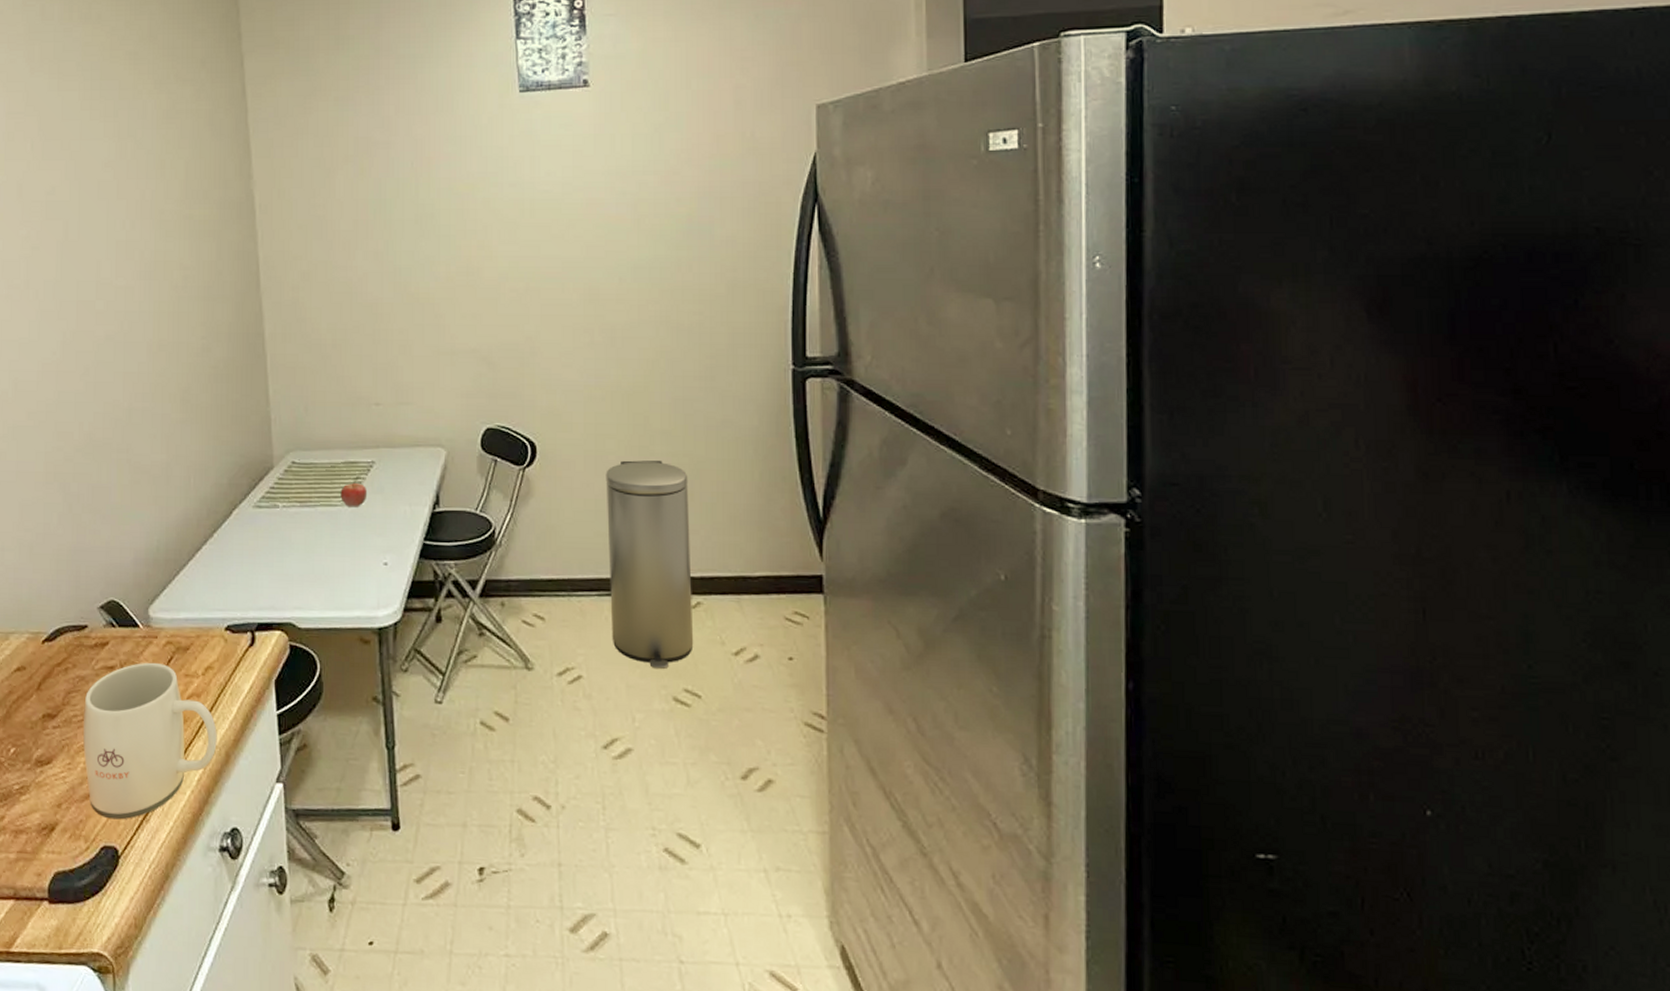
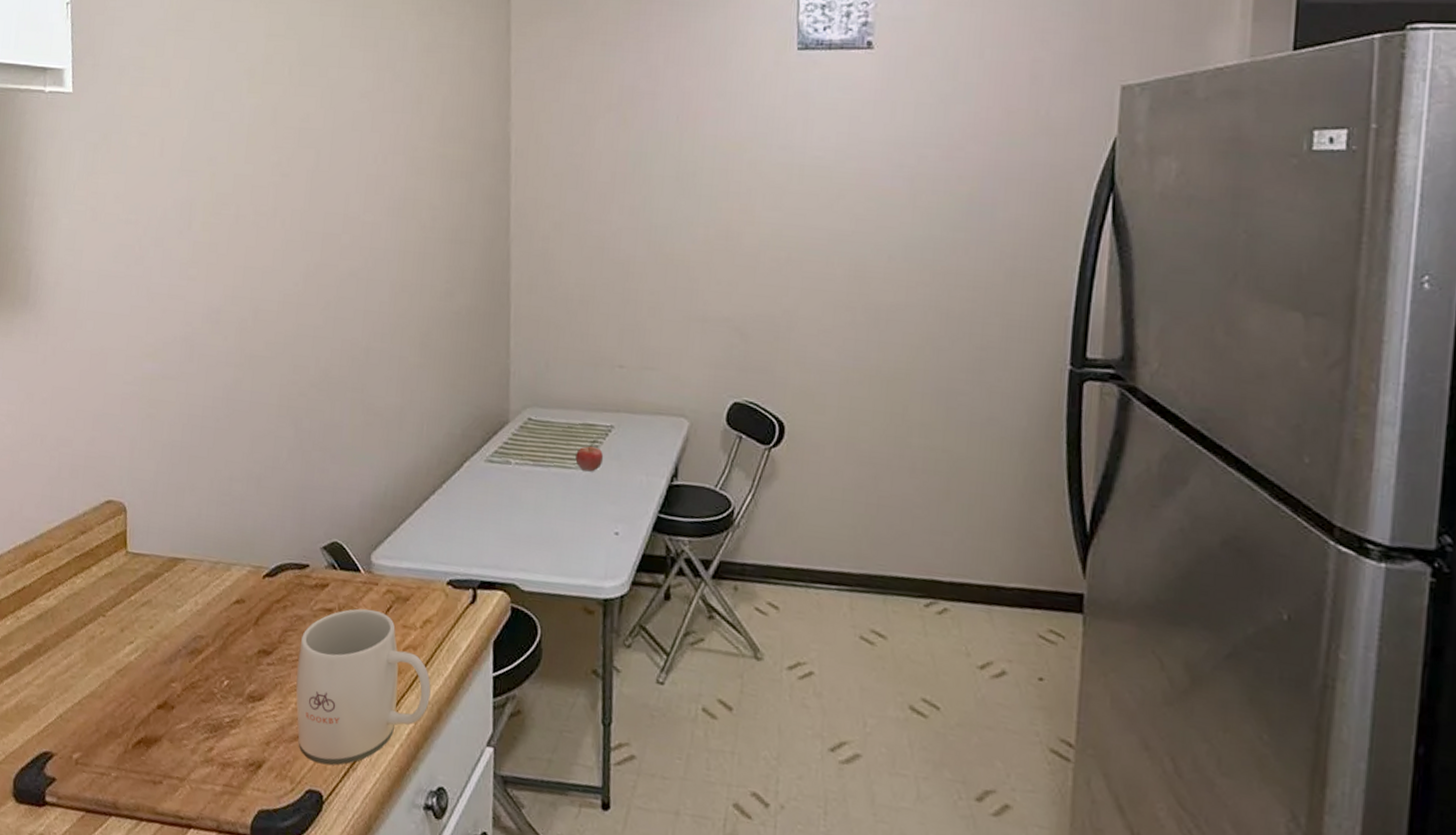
pedal bin: present [606,460,694,670] -> none [849,450,946,676]

